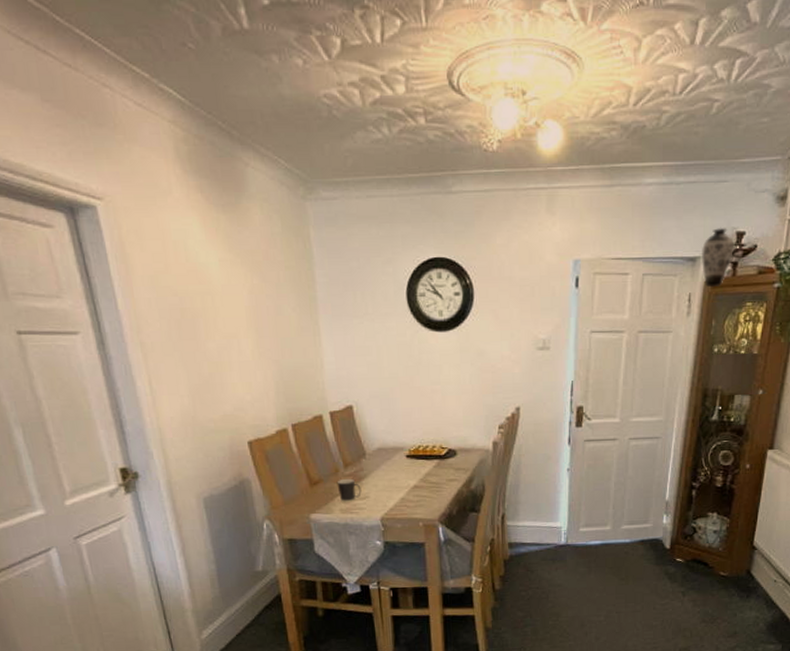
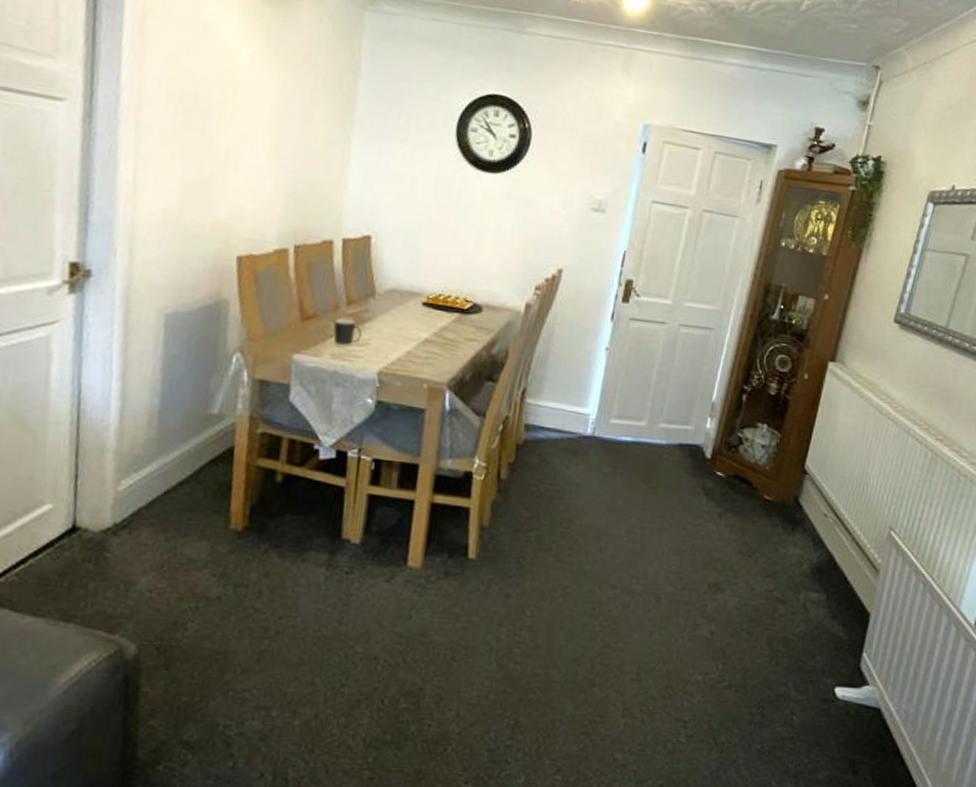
decorative vase: present [702,228,734,287] -> none [777,120,812,179]

